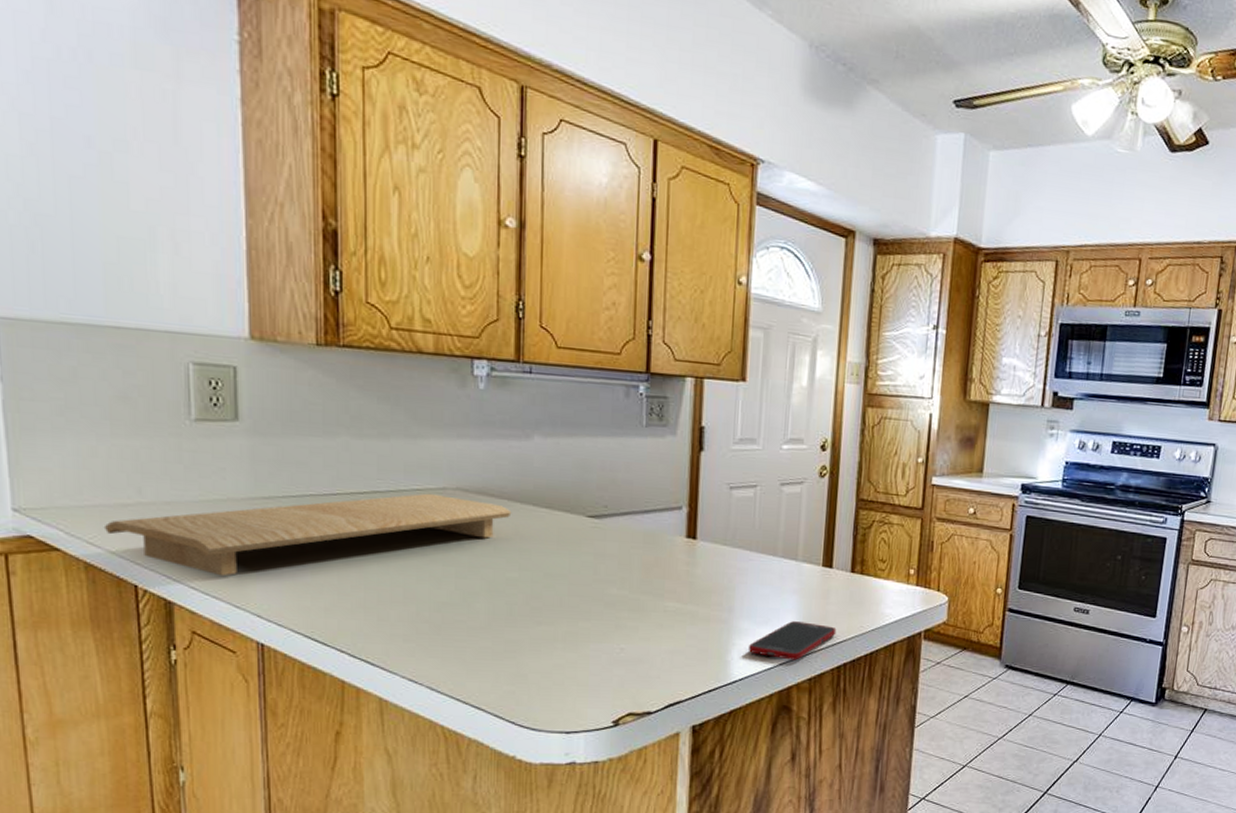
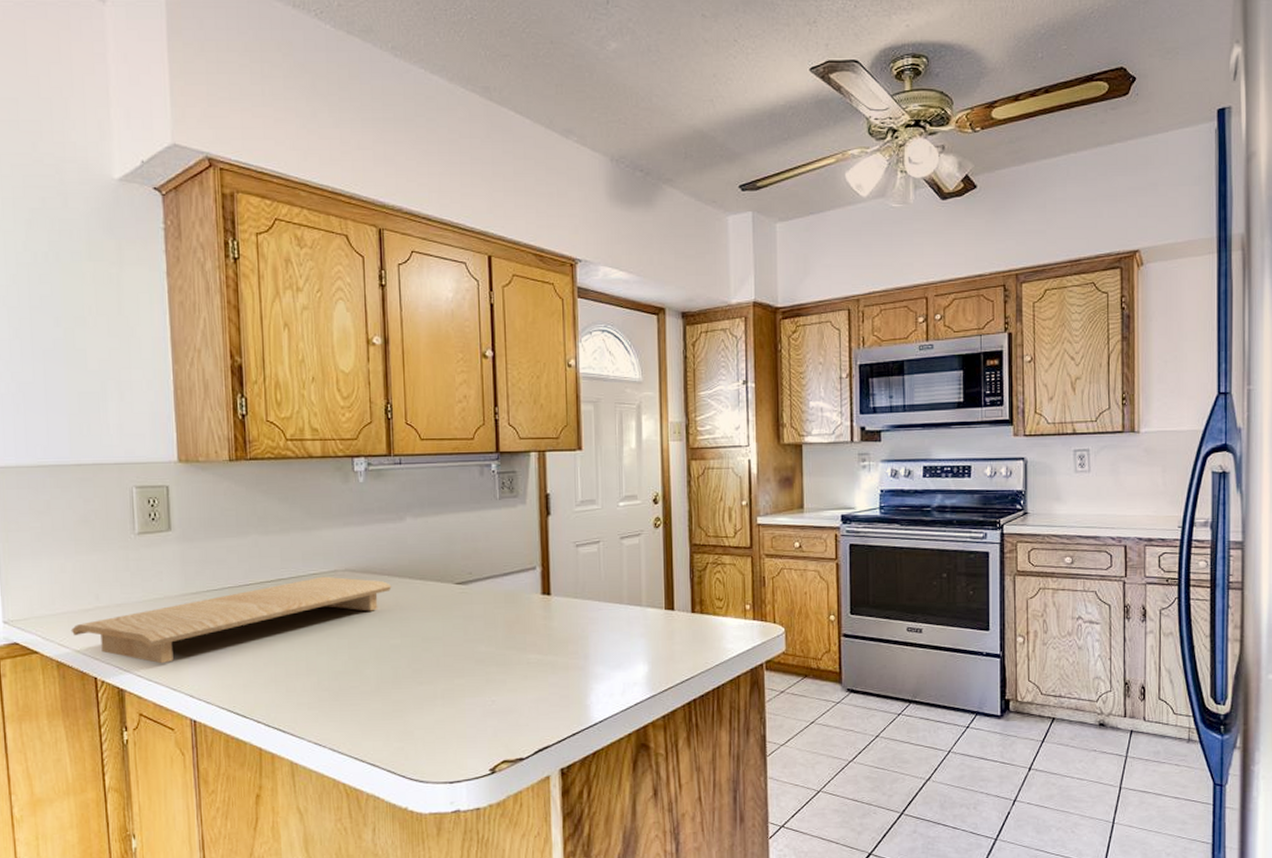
cell phone: present [749,621,837,660] -> none [606,663,684,700]

